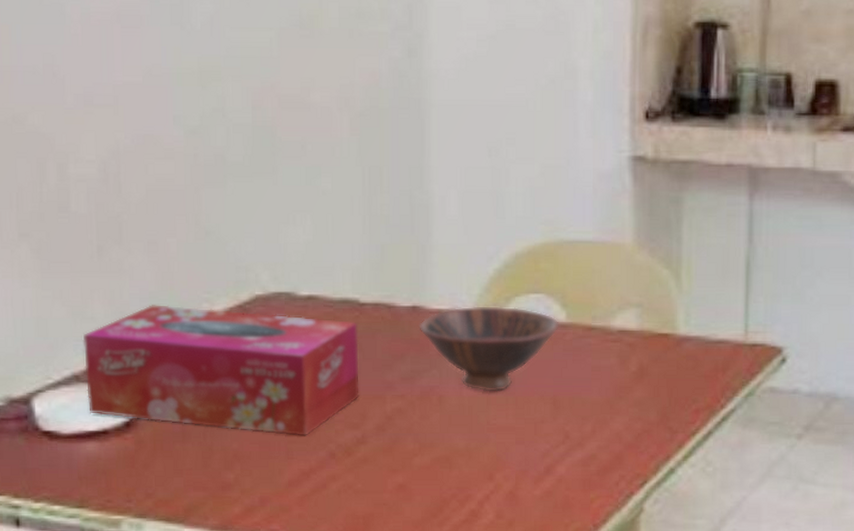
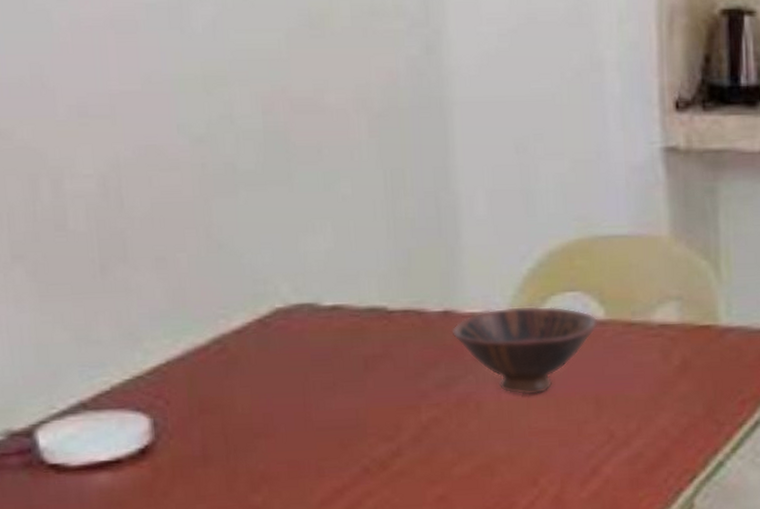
tissue box: present [82,305,359,436] -> none [88,323,392,453]

